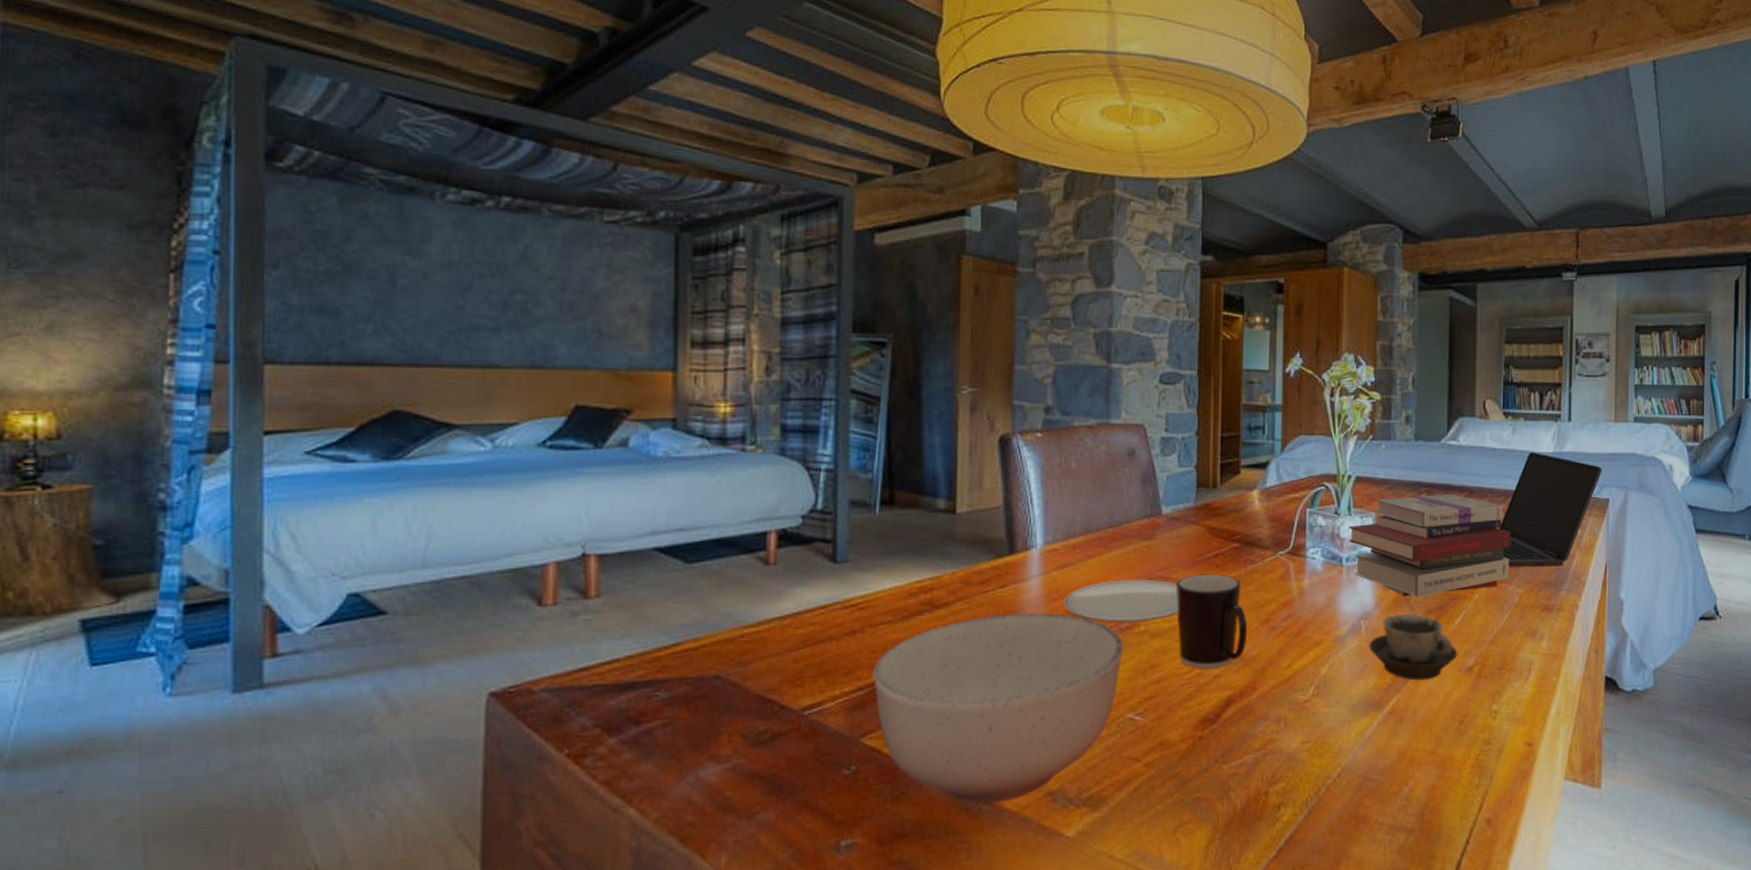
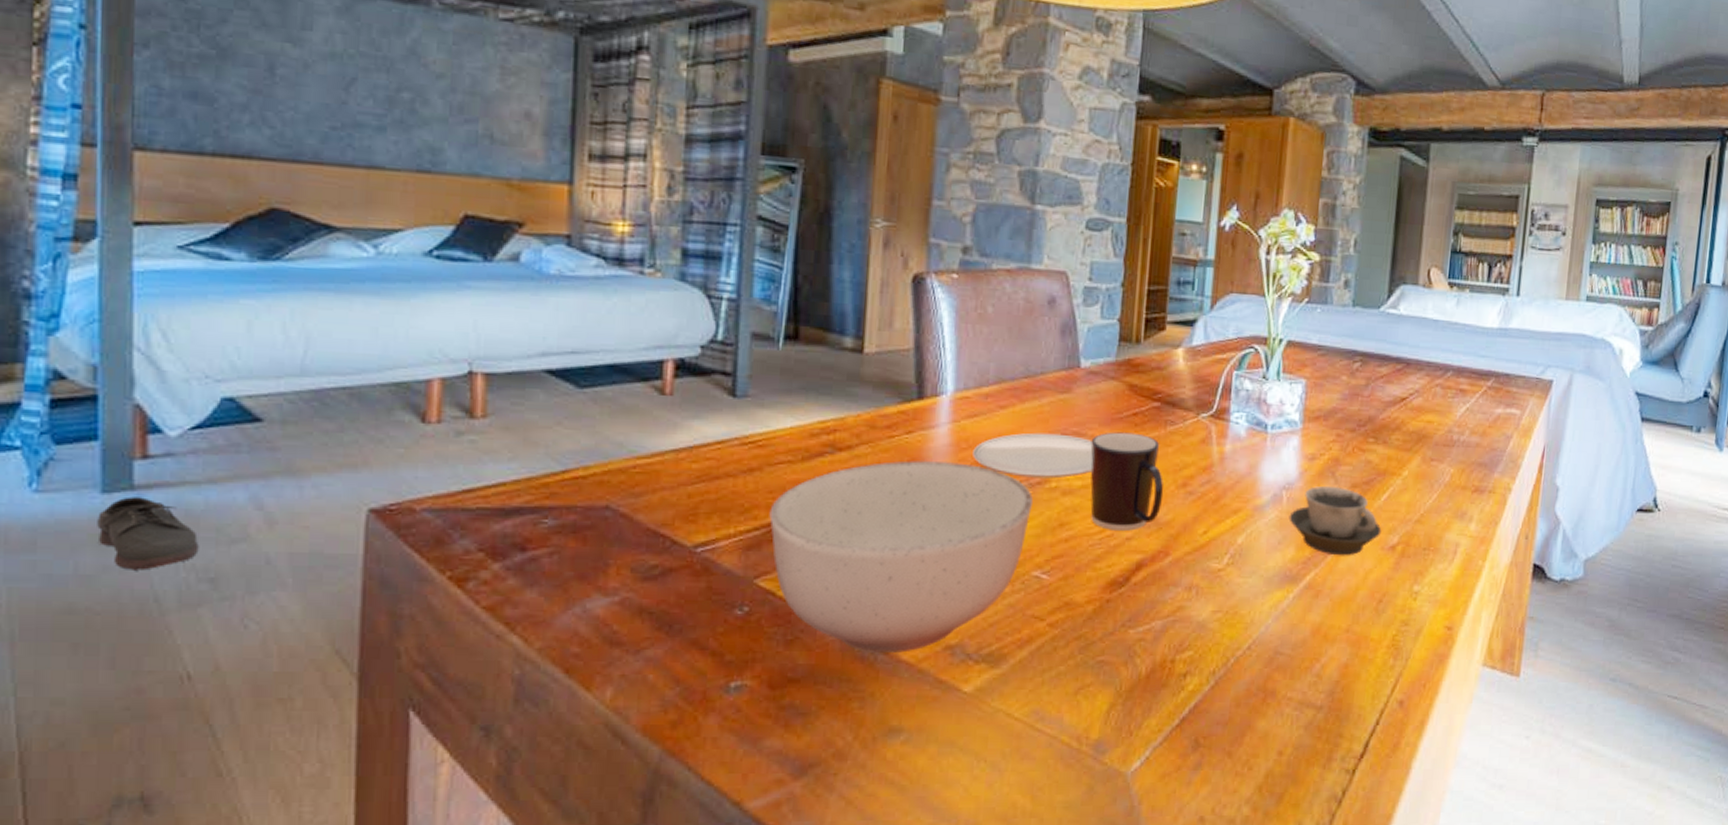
shoe: none [228,694,327,767] -> present [97,497,199,571]
books: present [1348,493,1511,597] -> none [1275,364,1447,471]
laptop: present [1499,451,1602,566] -> none [1435,325,1548,446]

